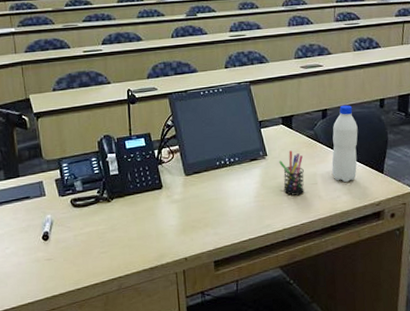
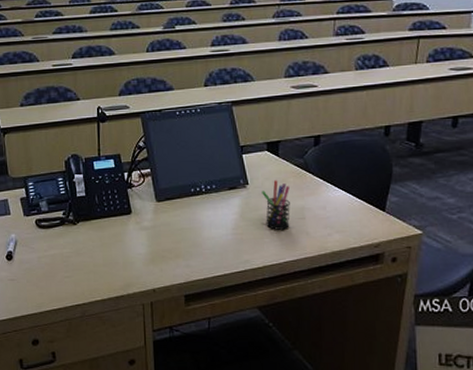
water bottle: present [331,105,358,183] -> none [323,131,357,219]

